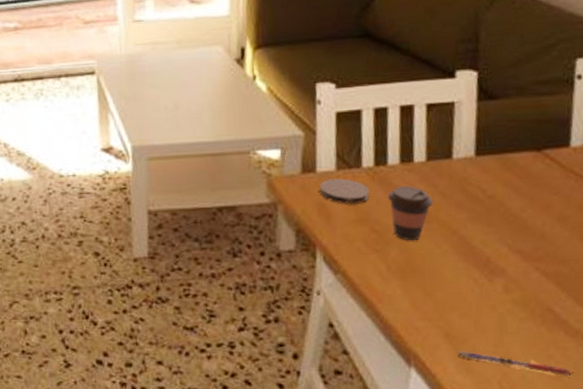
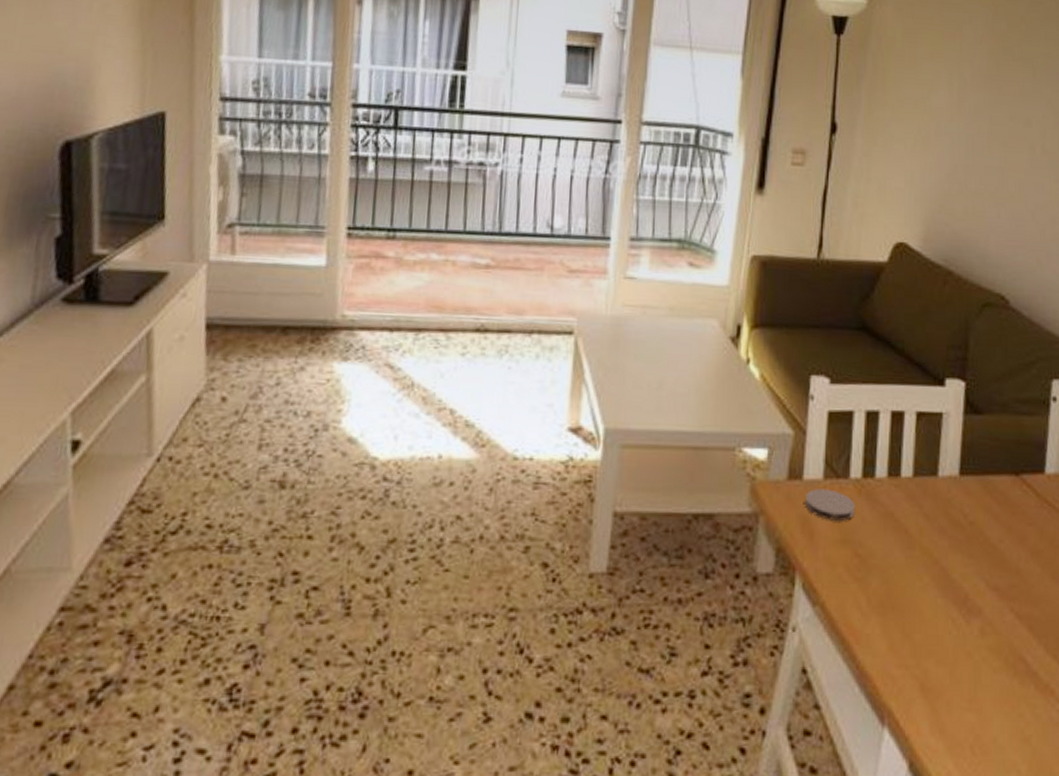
coffee cup: present [387,185,433,241] -> none [872,503,917,570]
pen: present [458,351,571,377] -> none [933,707,1039,741]

